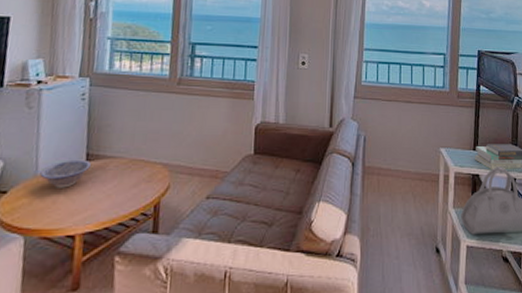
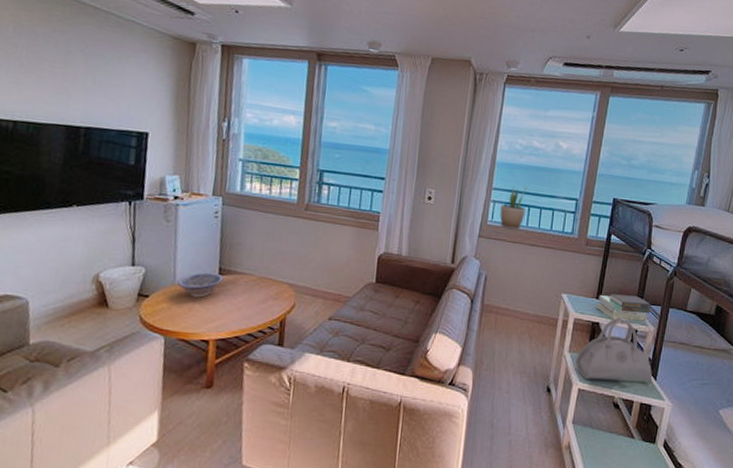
potted plant: none [373,44,398,88] -> present [499,185,529,230]

